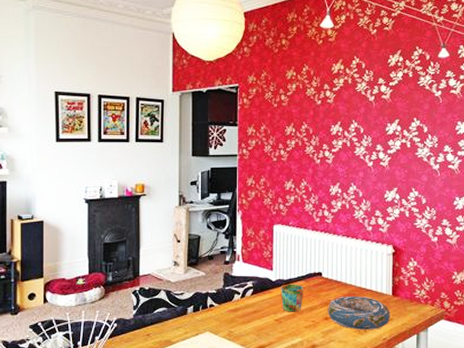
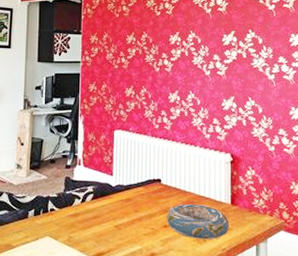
mug: present [280,284,303,312] -> none [120,189,143,219]

